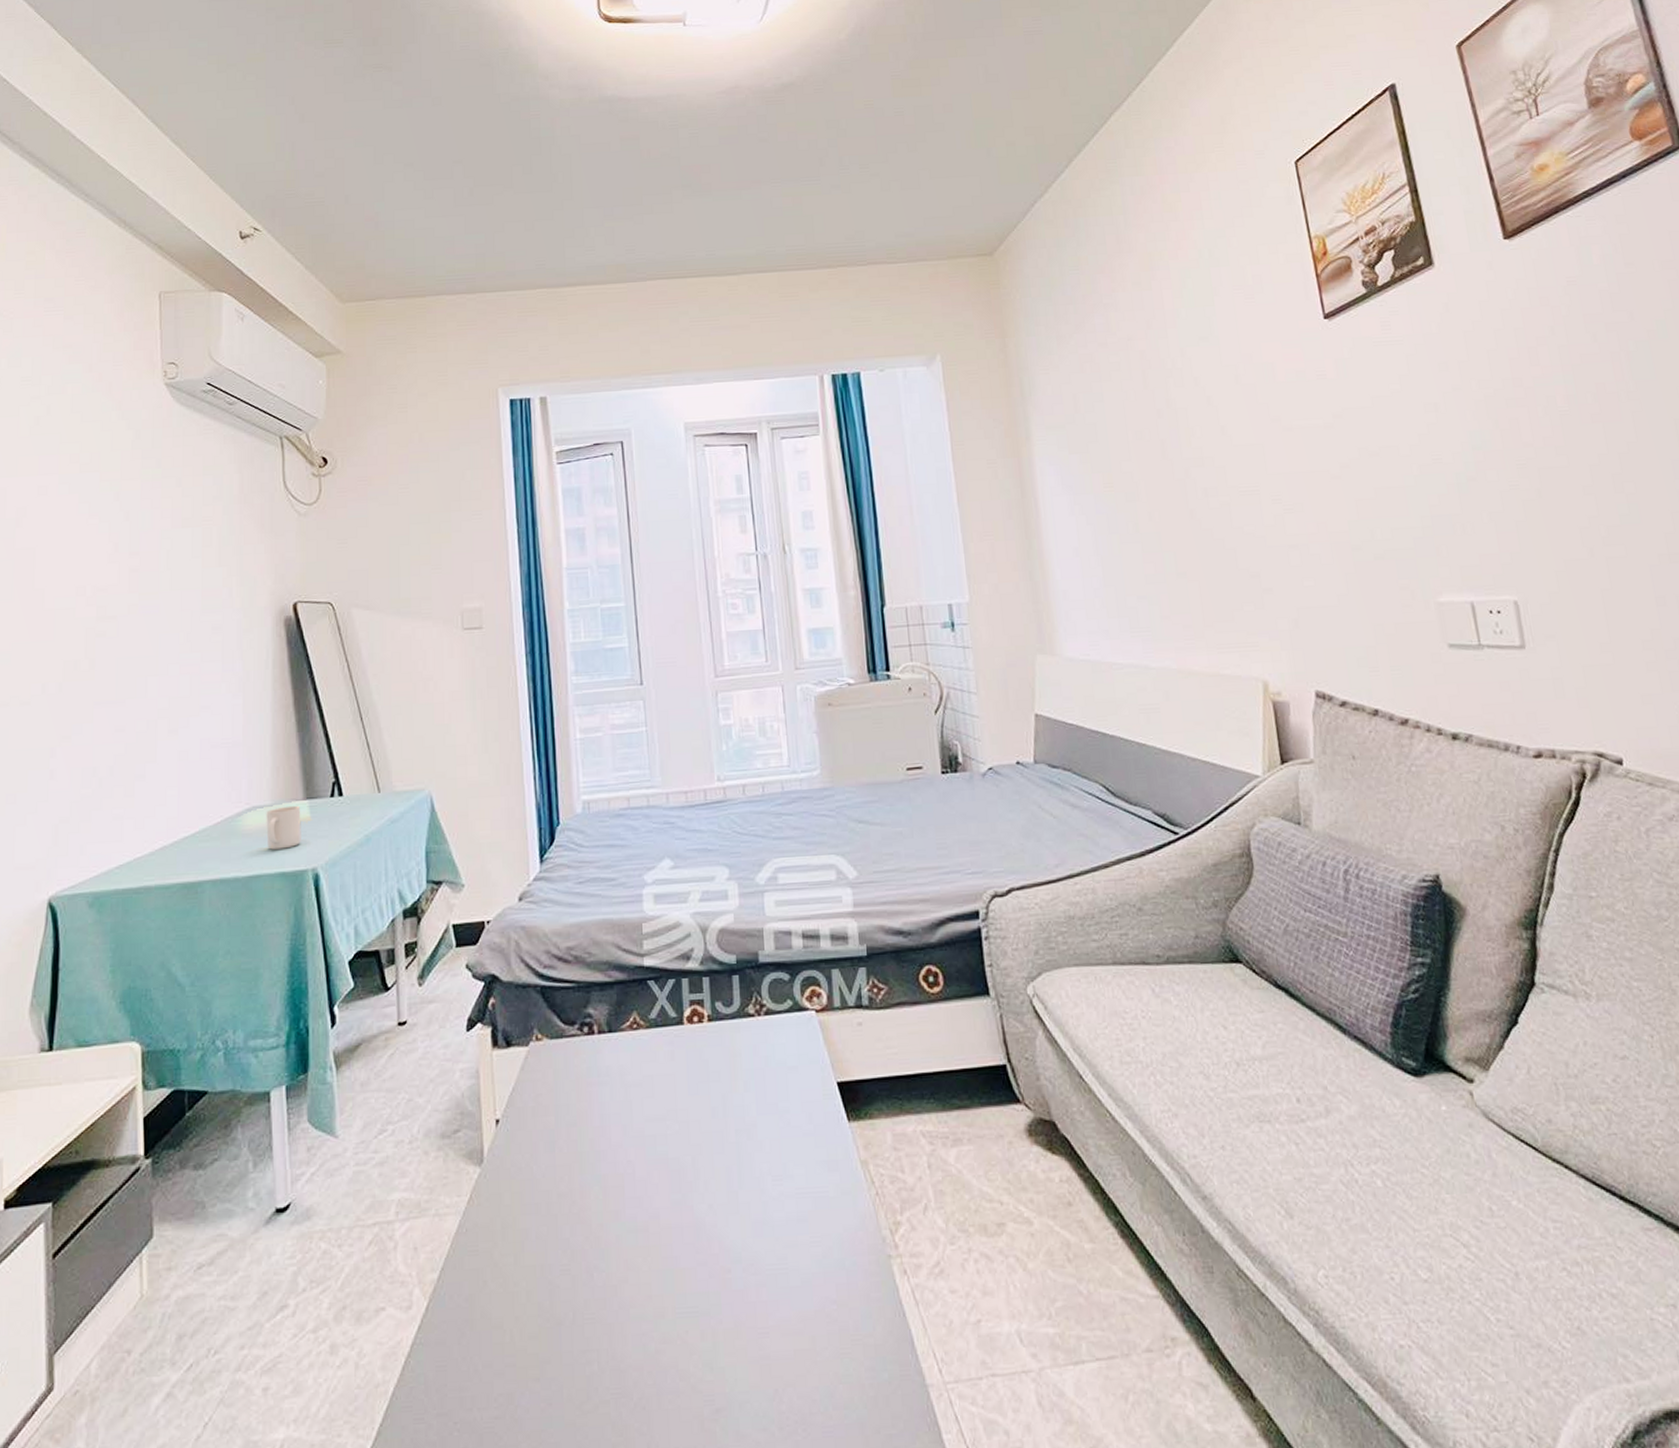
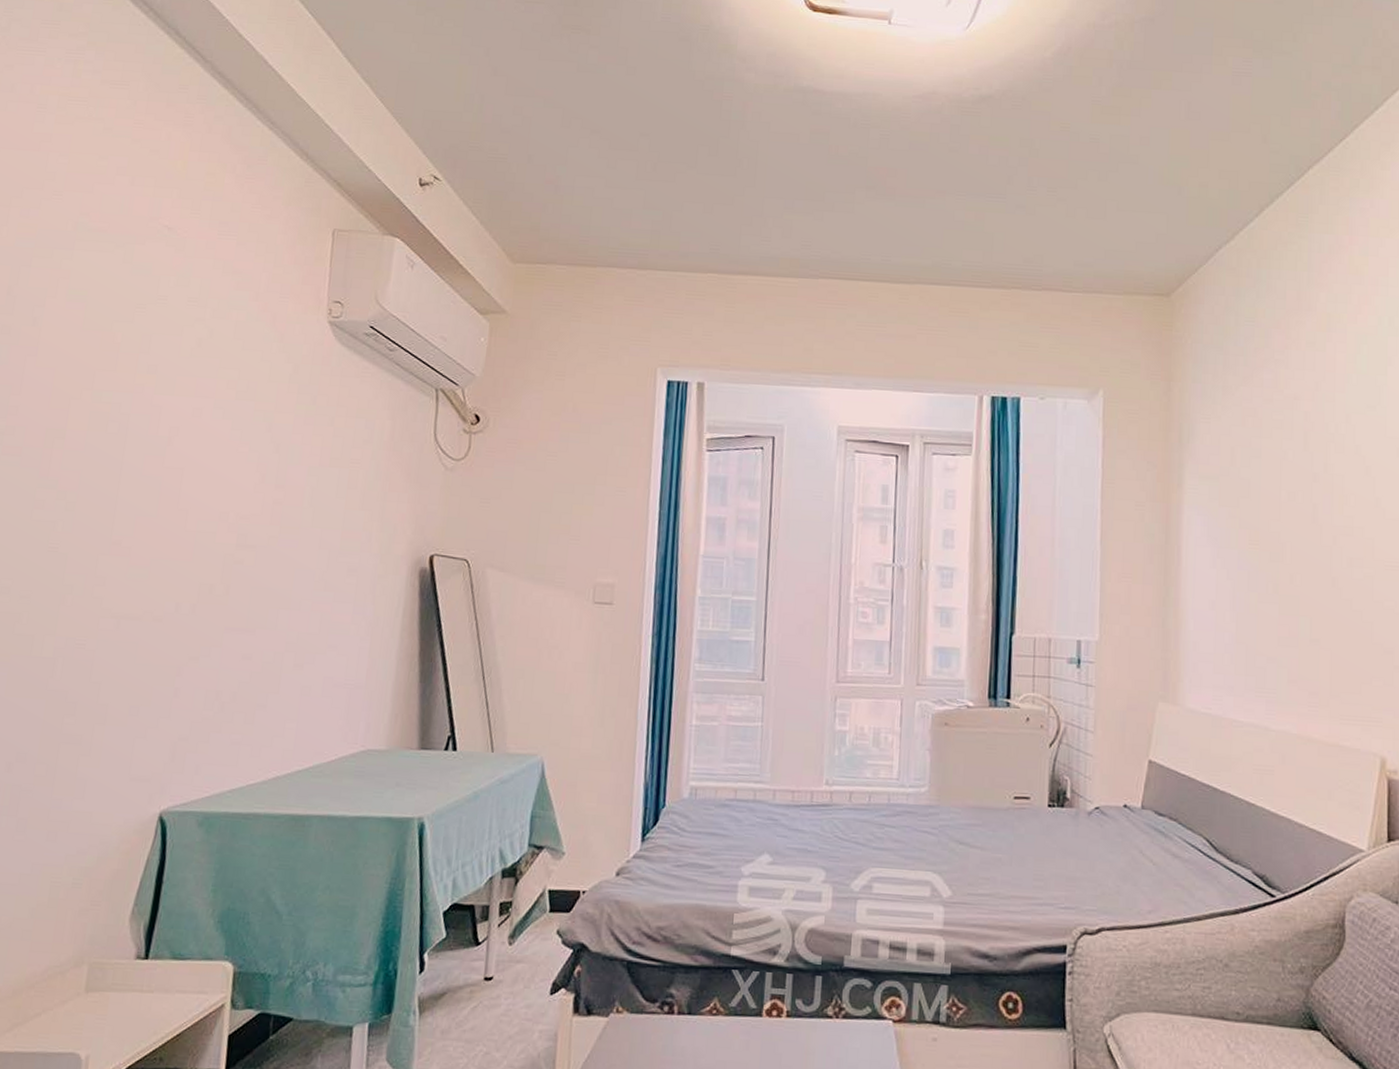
mug: present [266,805,301,850] -> none [377,753,414,795]

